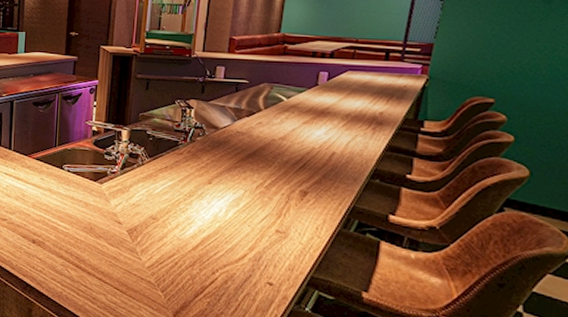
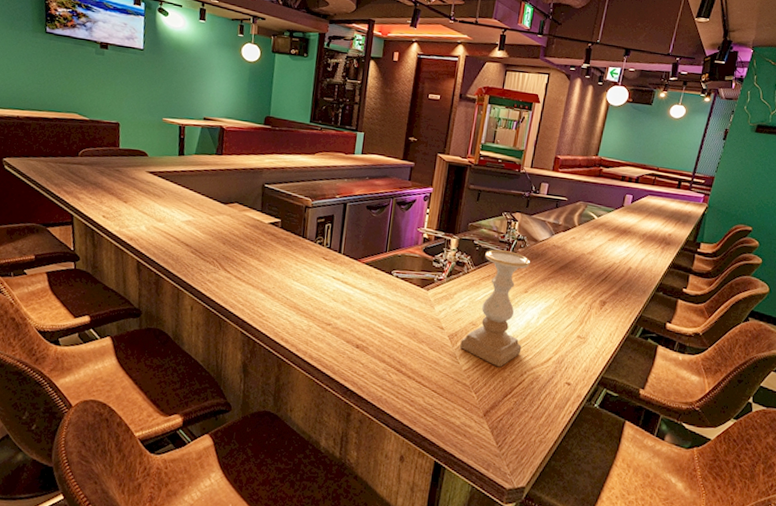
candle holder: none [141,139,211,265] -> present [460,249,530,368]

